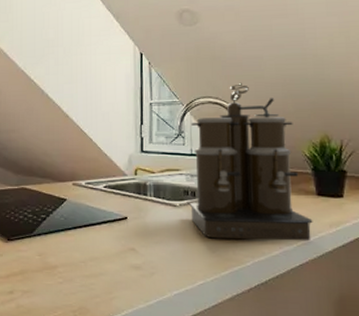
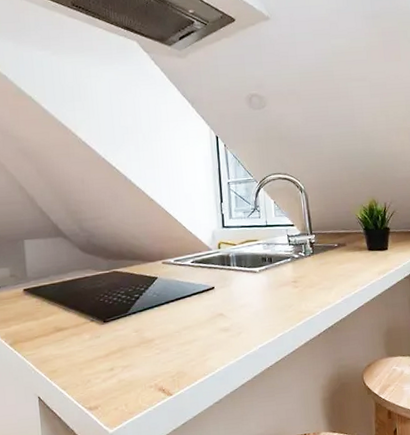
coffee maker: present [189,82,313,241] -> none [265,159,366,297]

